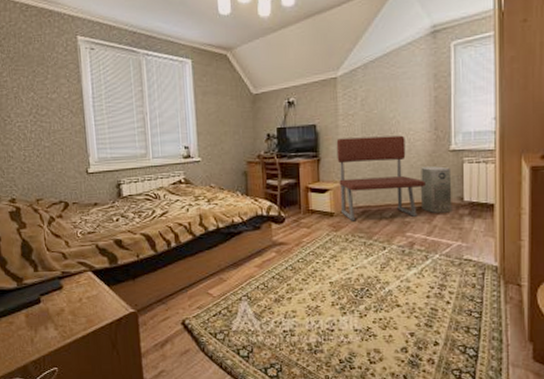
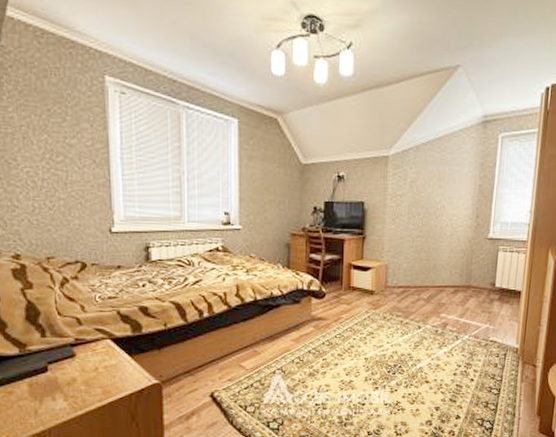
bench: present [336,135,425,221] -> none [381,218,463,300]
air purifier: present [421,166,452,213] -> none [457,252,487,297]

